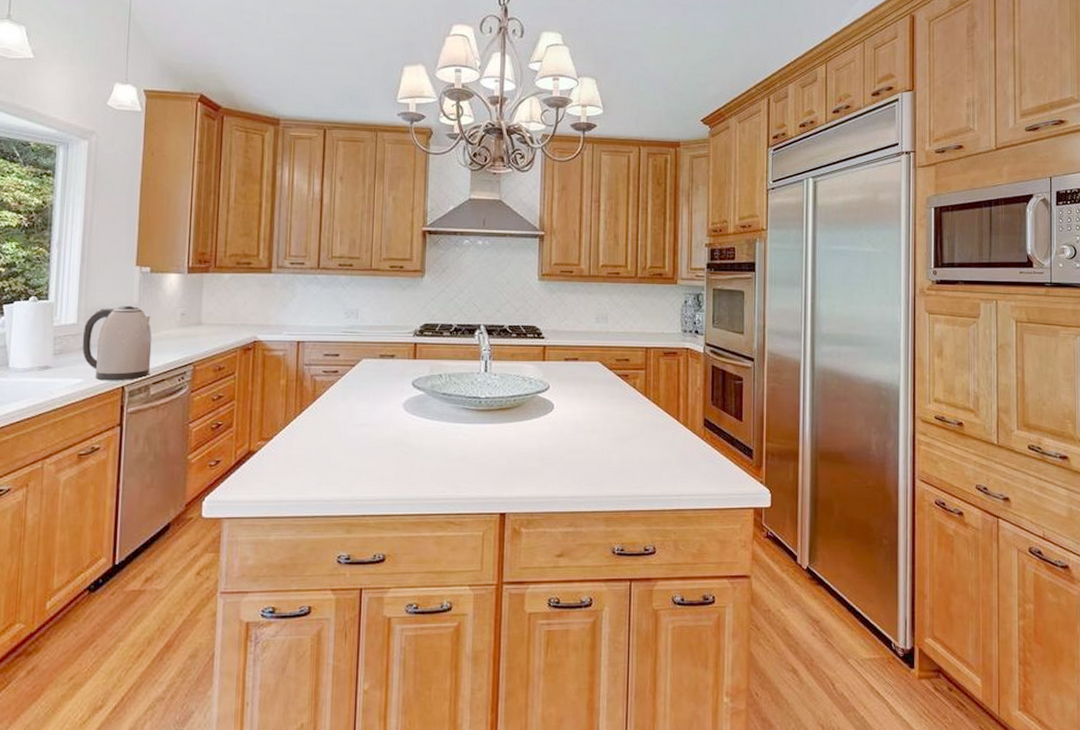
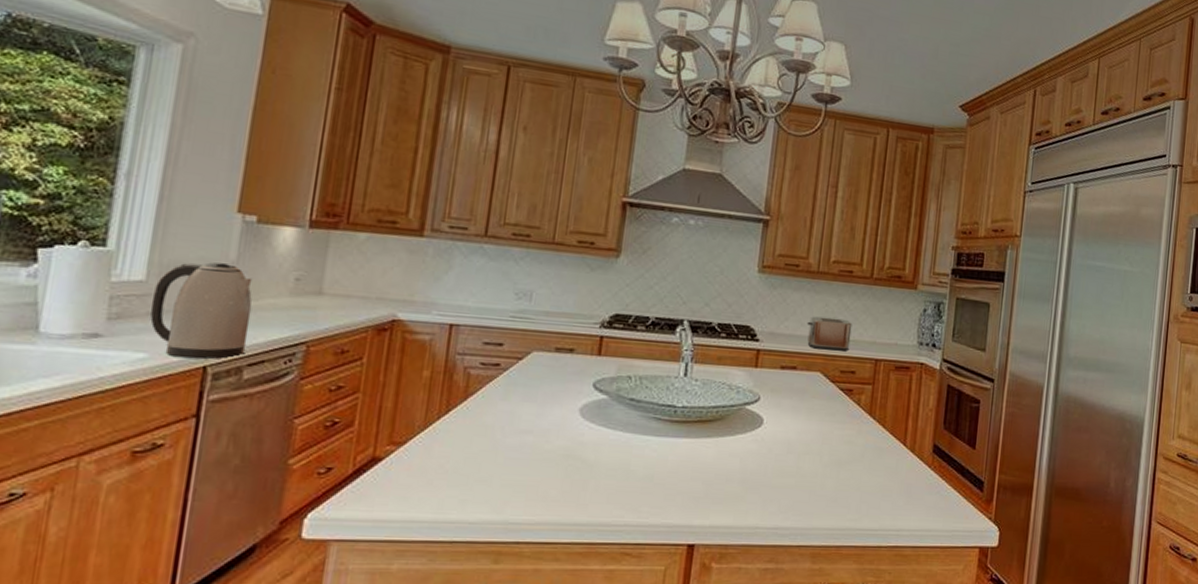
toaster: none [583,314,623,342] -> present [807,316,852,352]

